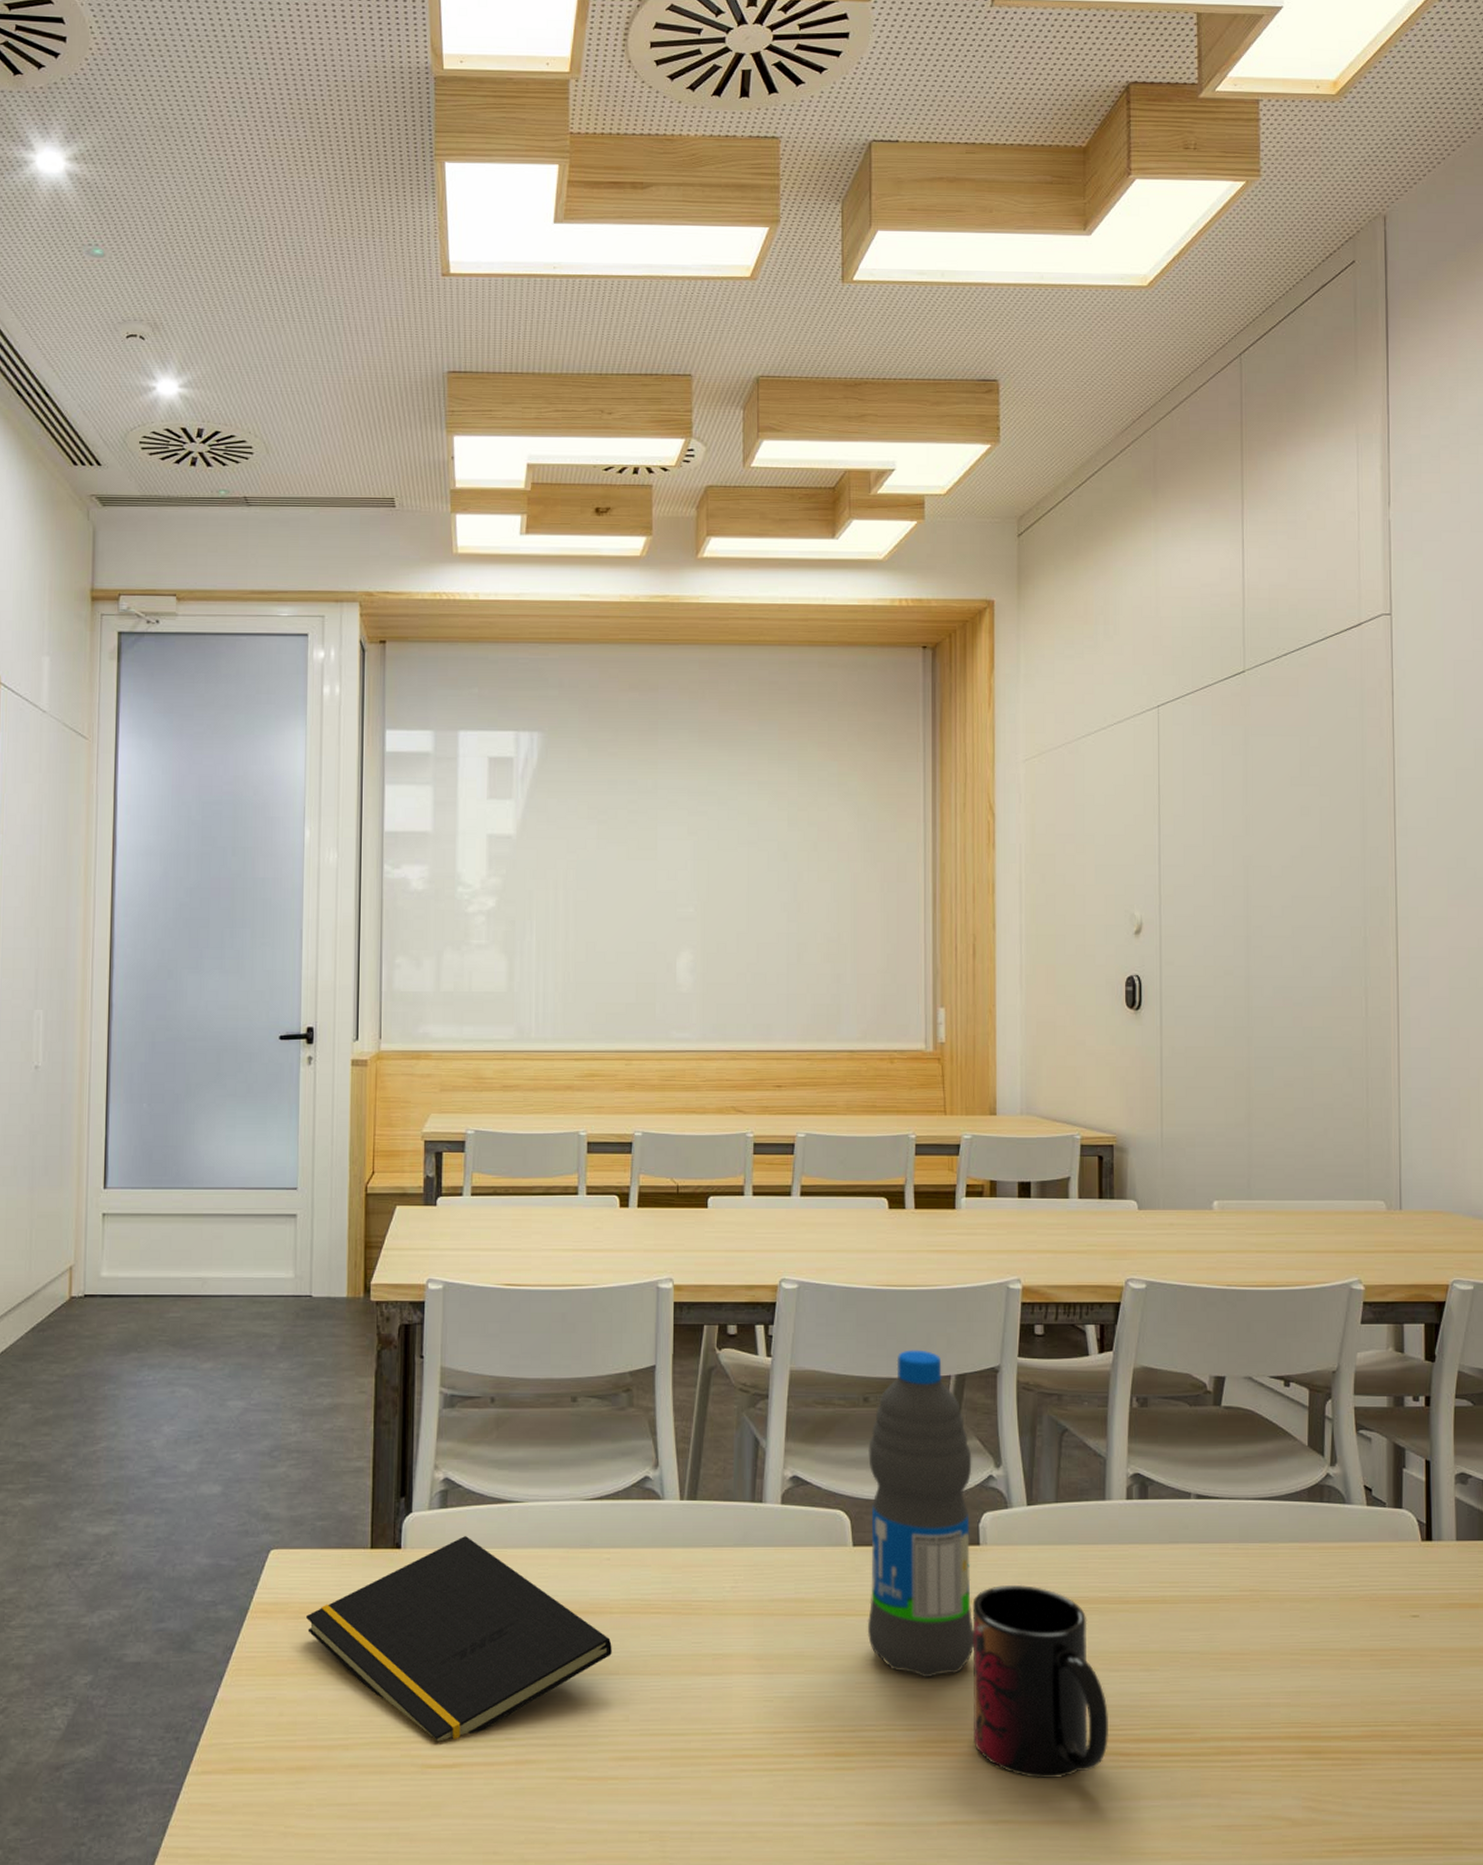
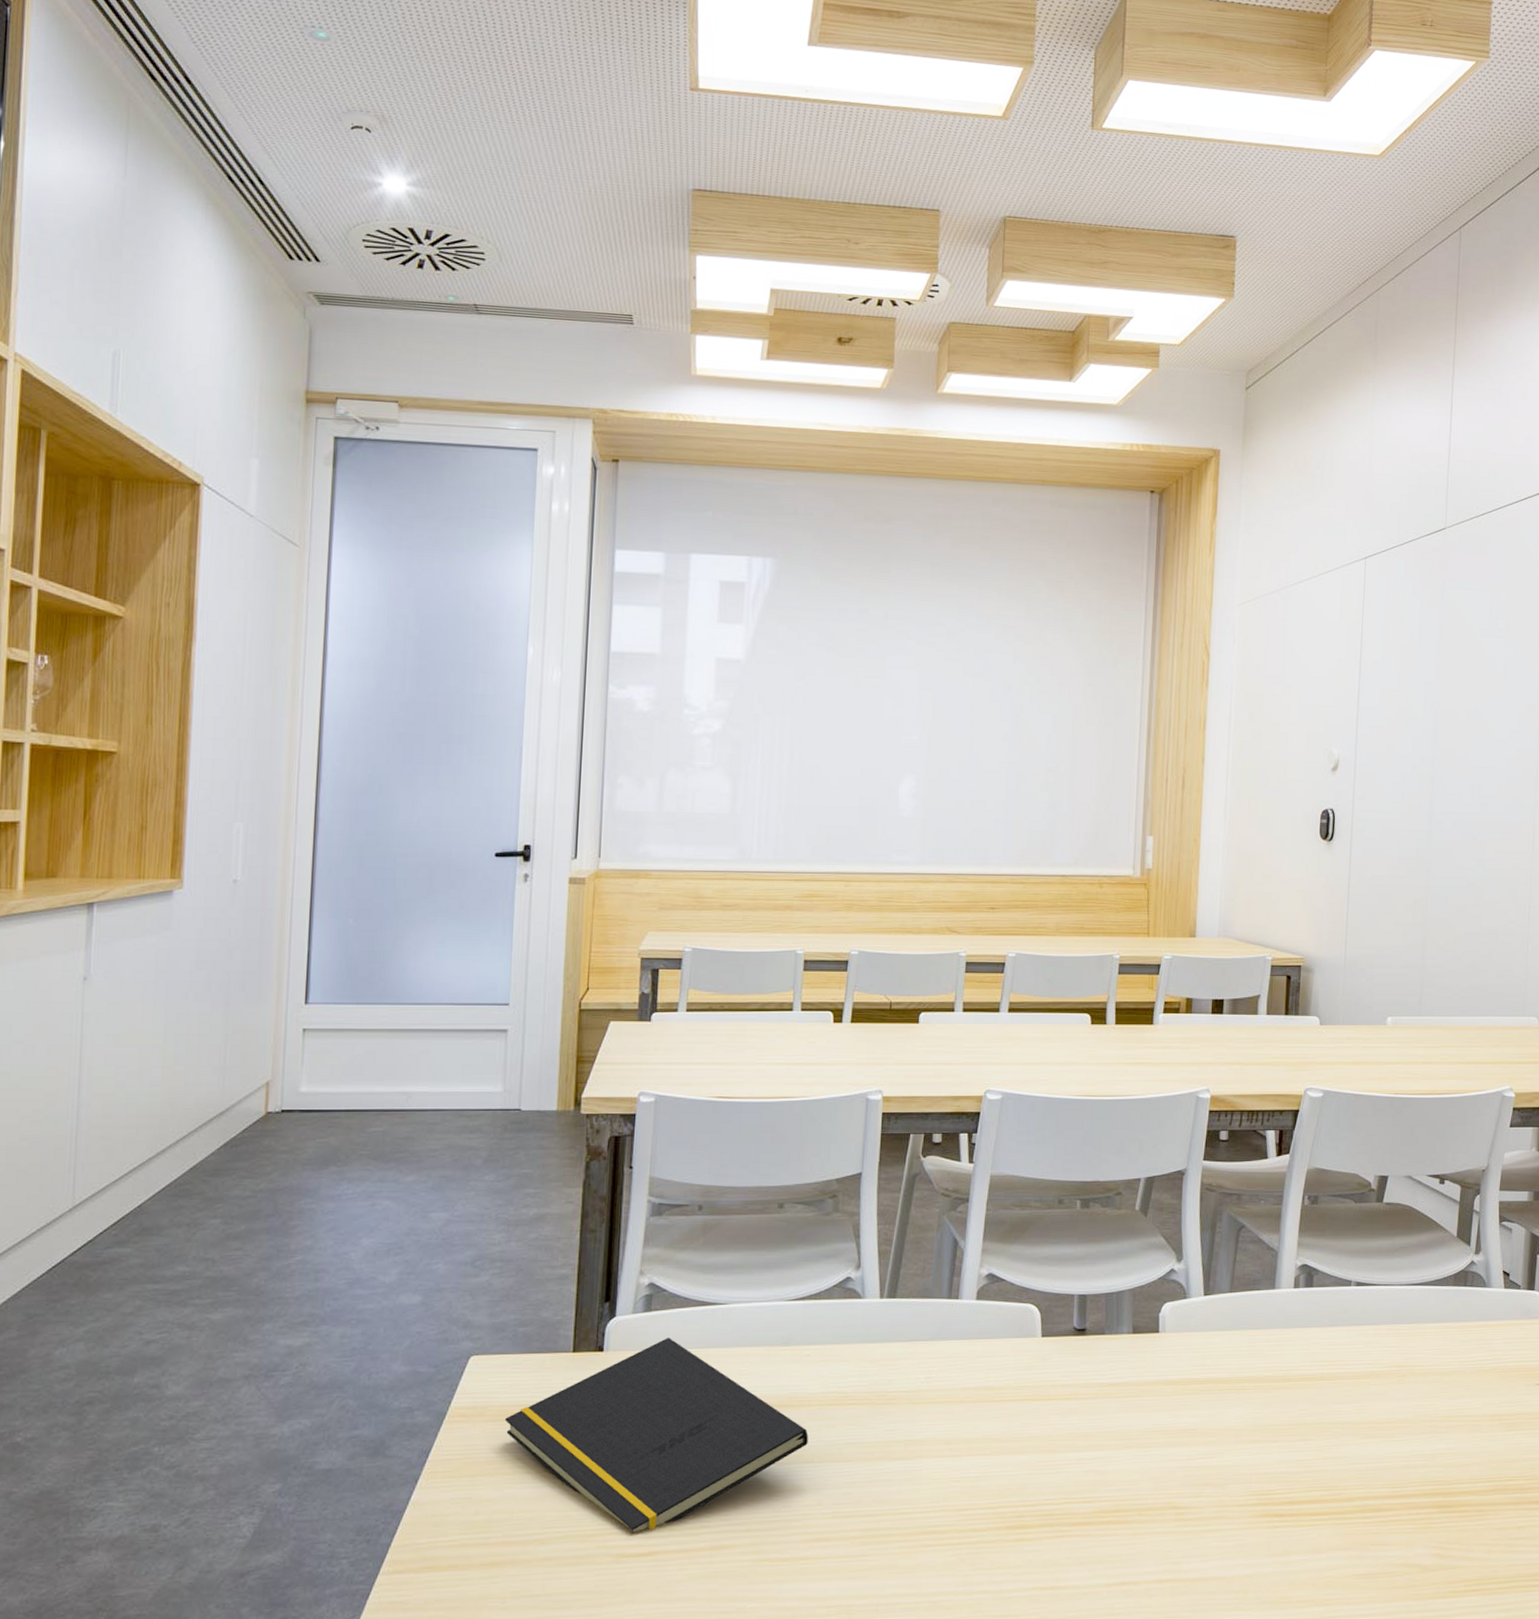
water bottle: present [867,1350,974,1678] -> none [1051,1155,1156,1455]
mug: present [972,1584,1109,1778] -> none [1143,1367,1267,1540]

